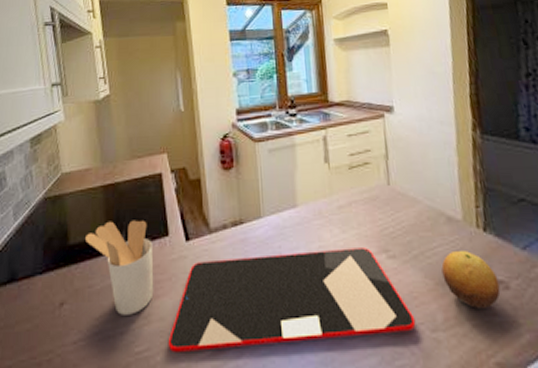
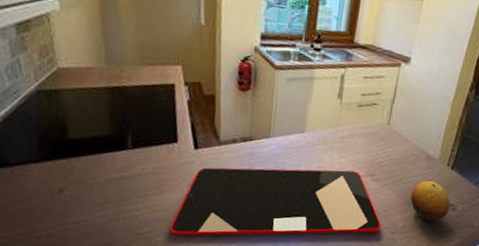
utensil holder: present [84,220,154,315] -> none [86,122,160,205]

